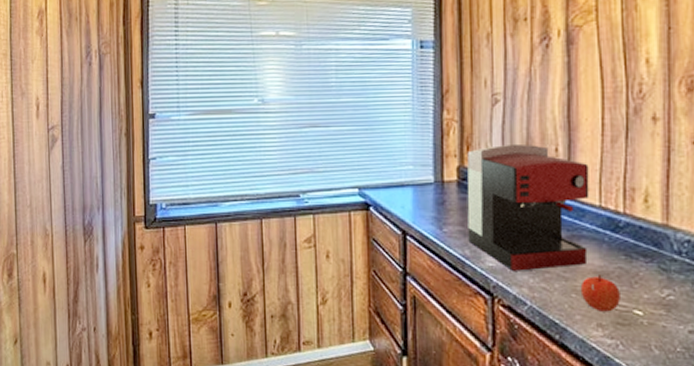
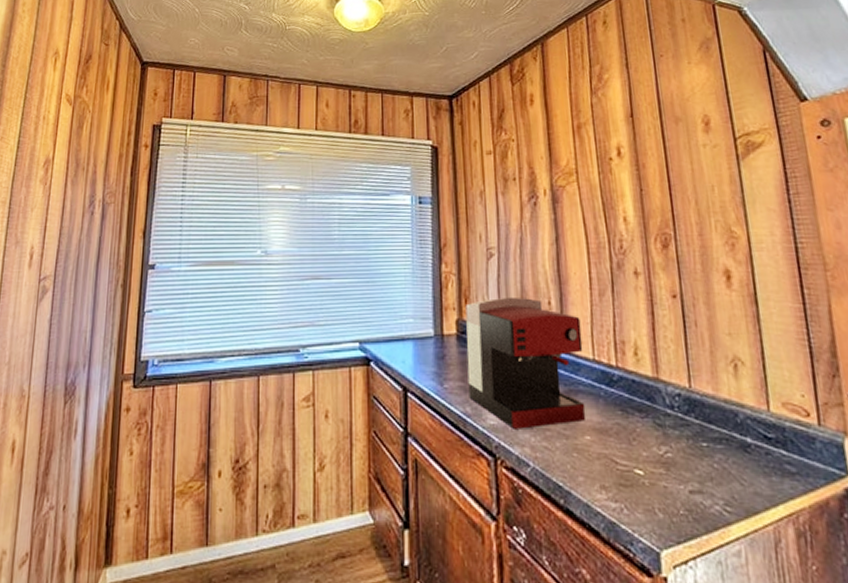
apple: present [580,275,620,312] -> none [581,432,621,472]

